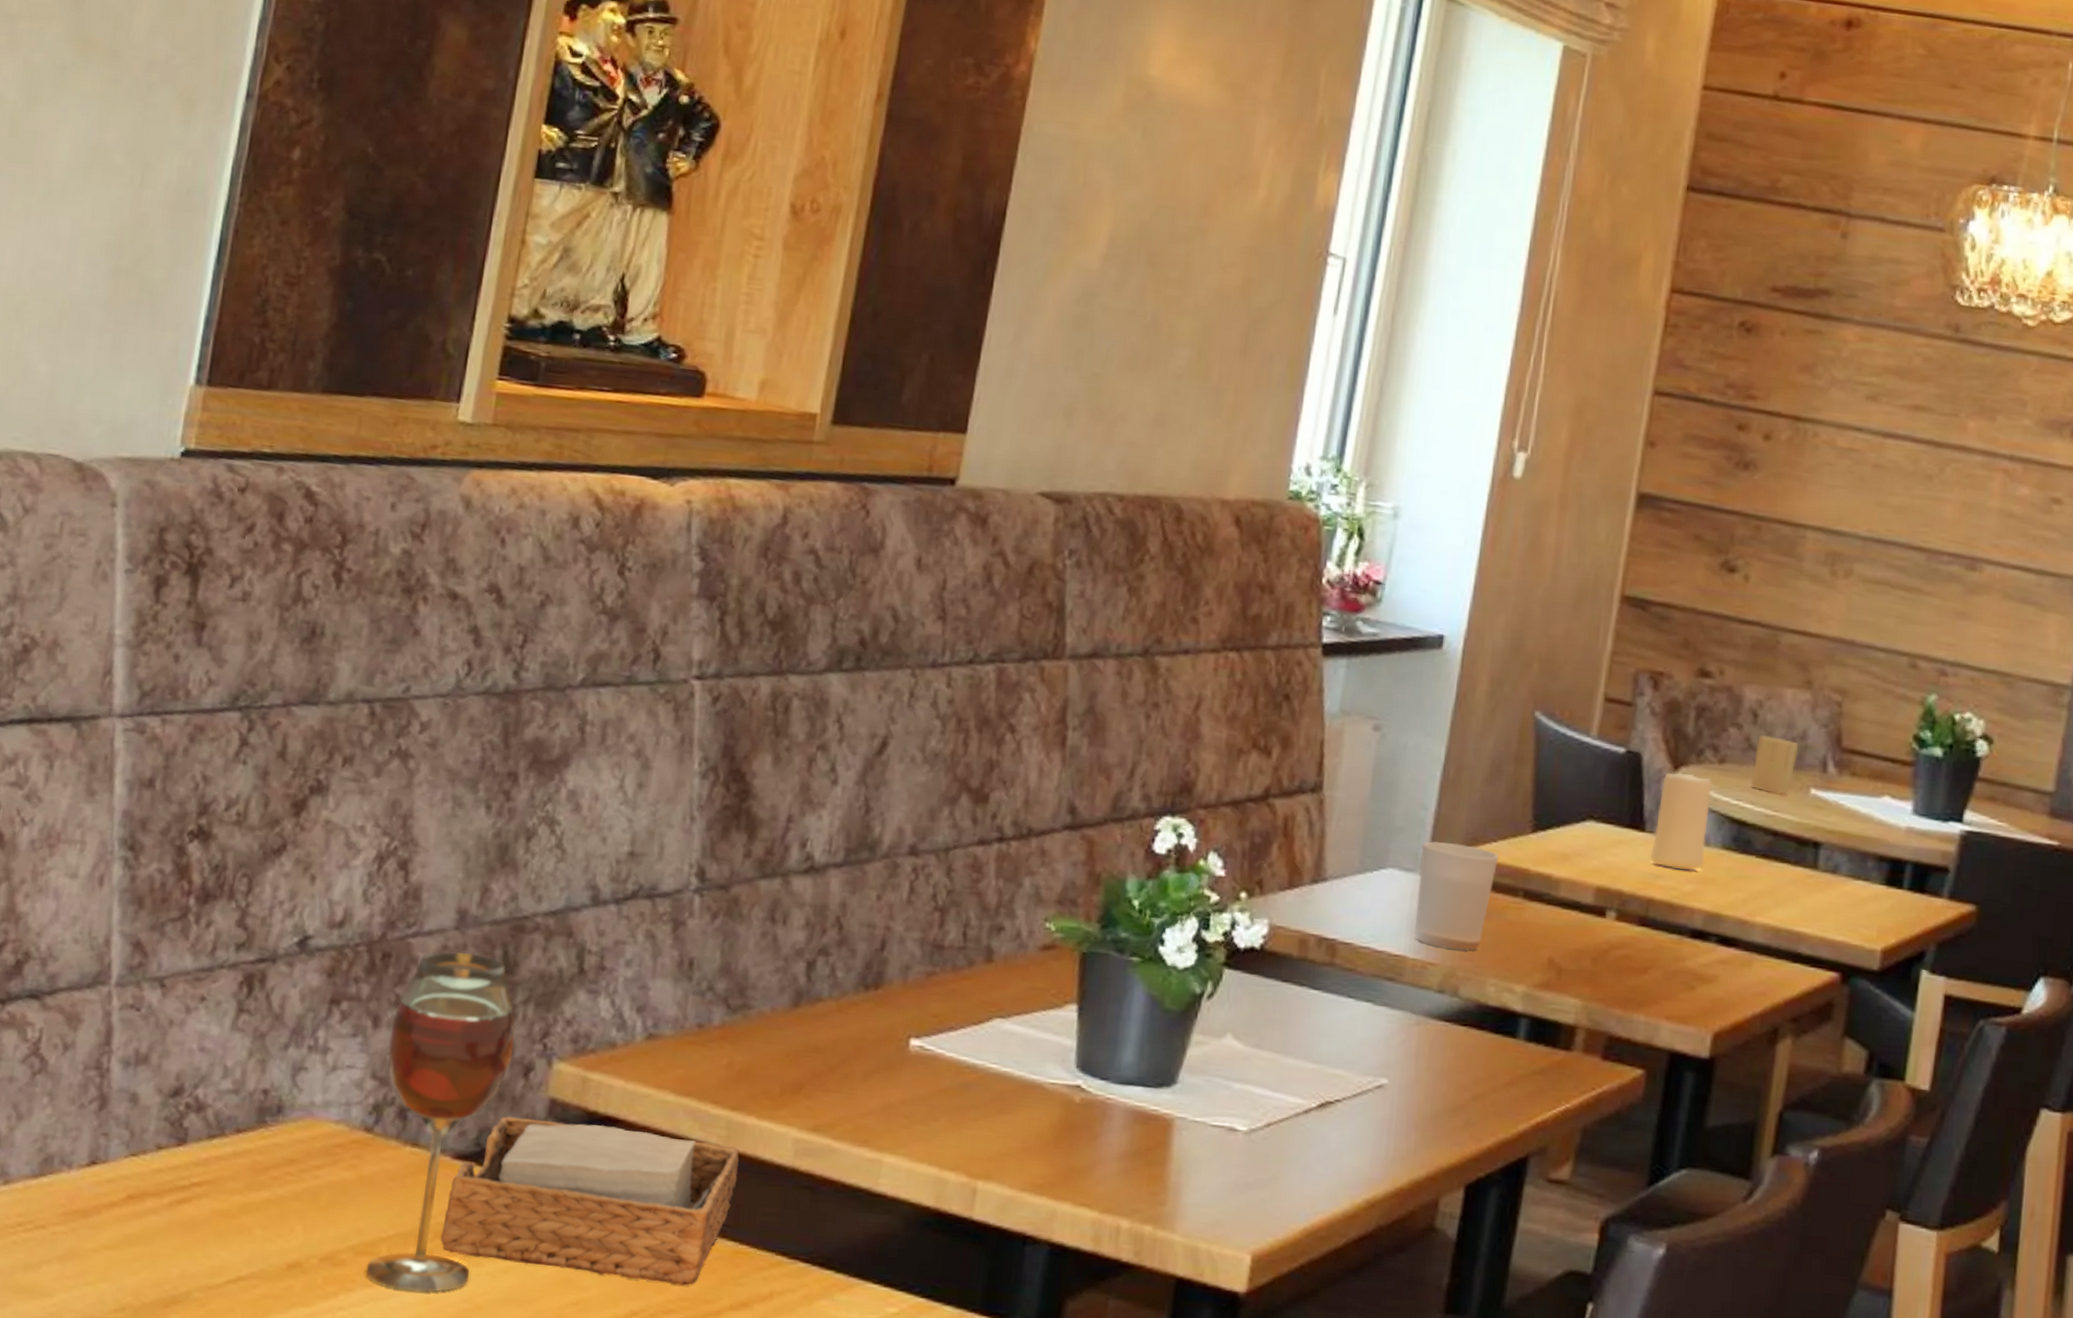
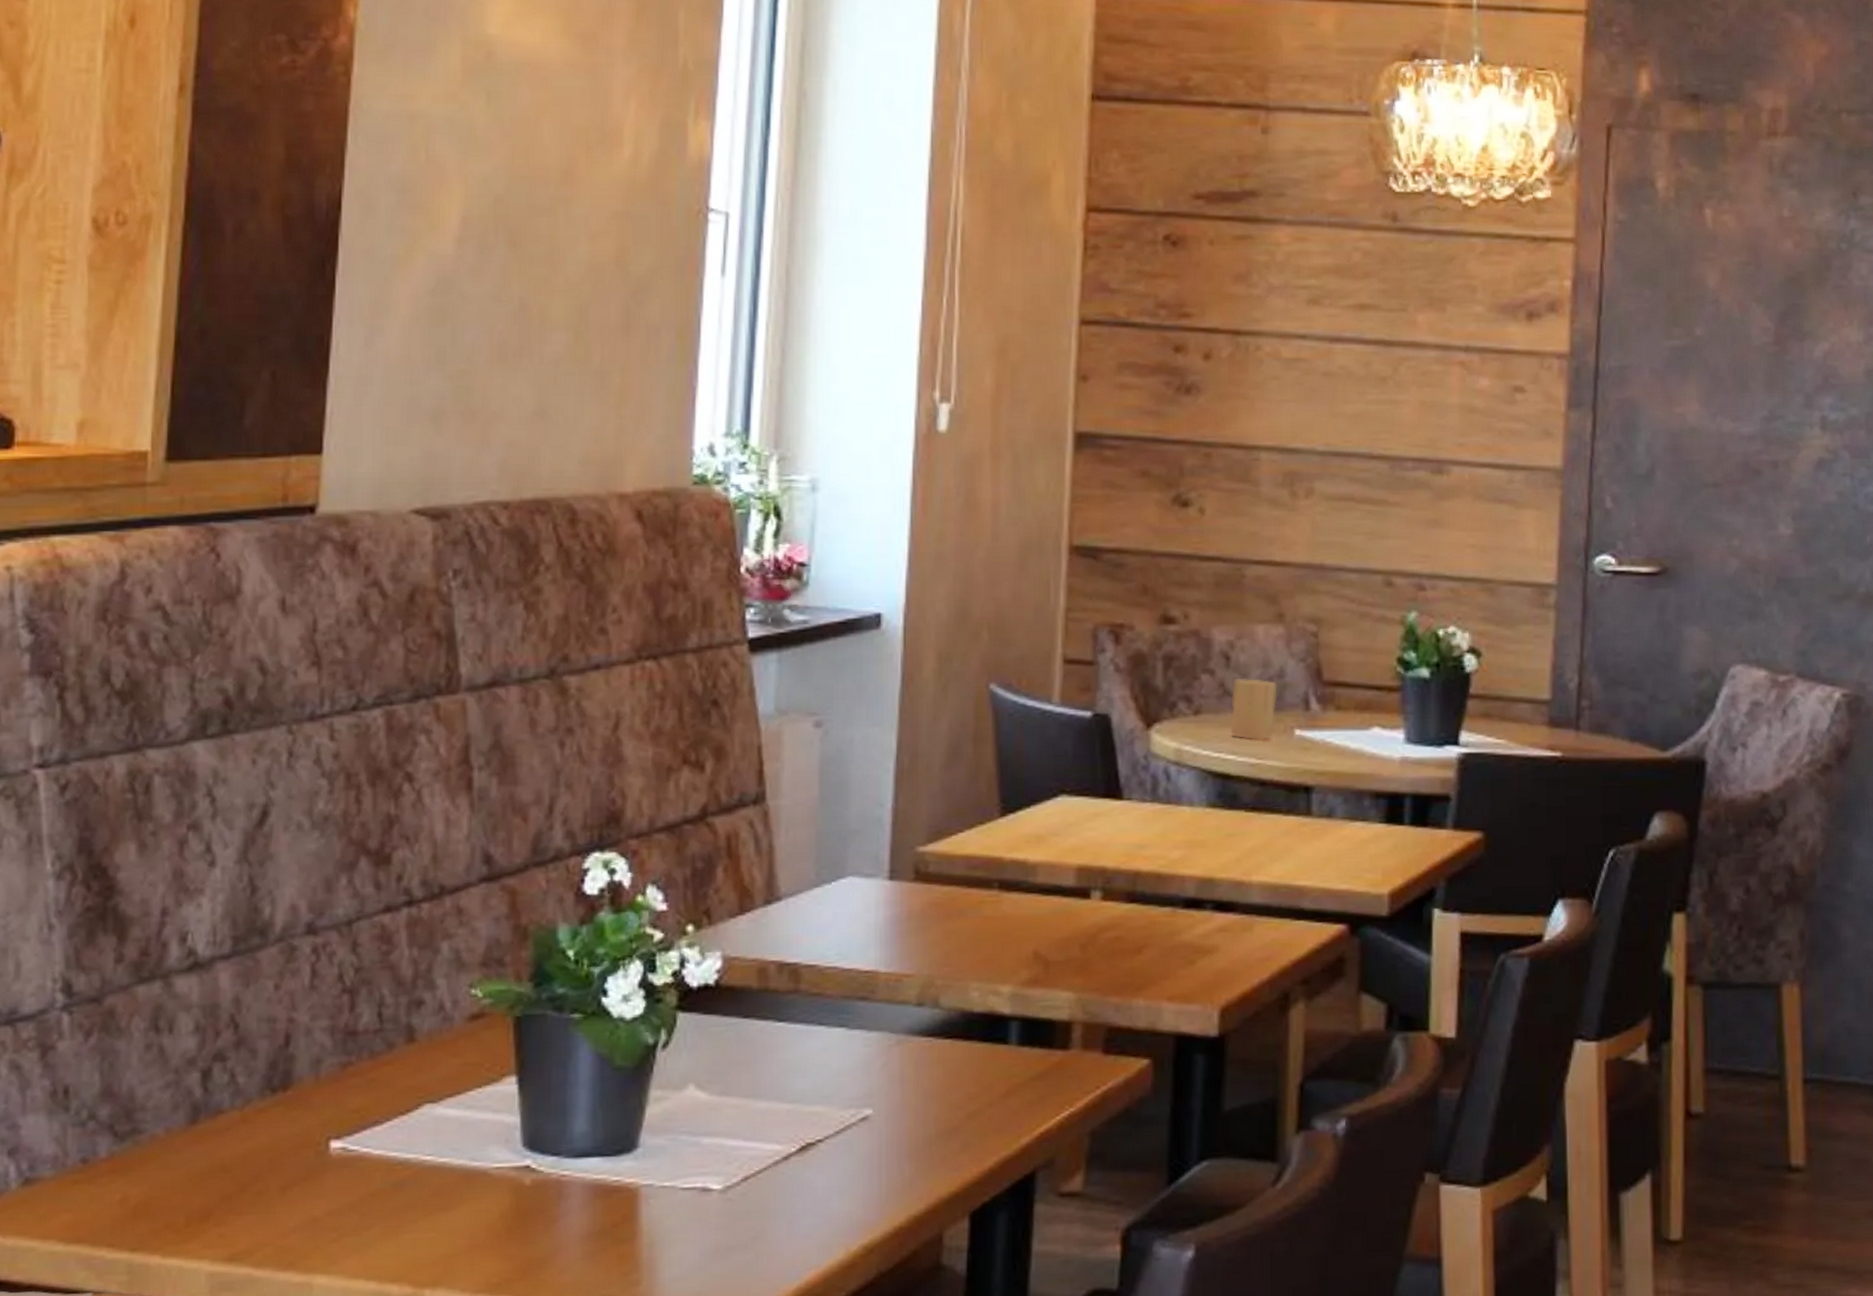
candle holder: present [1415,841,1499,951] -> none [882,839,968,957]
candle: present [1649,772,1712,871] -> none [1131,730,1190,836]

